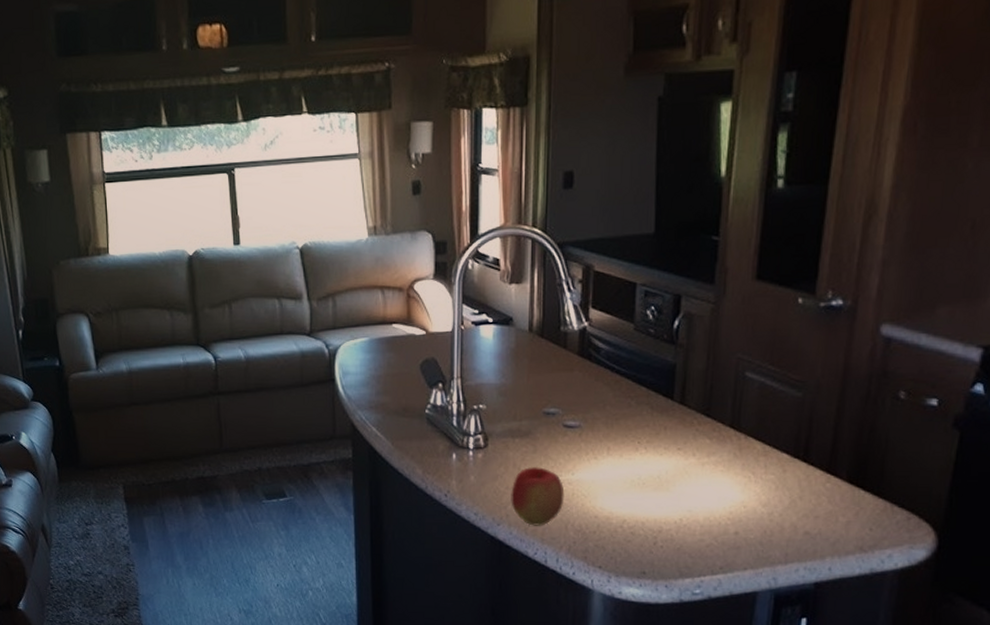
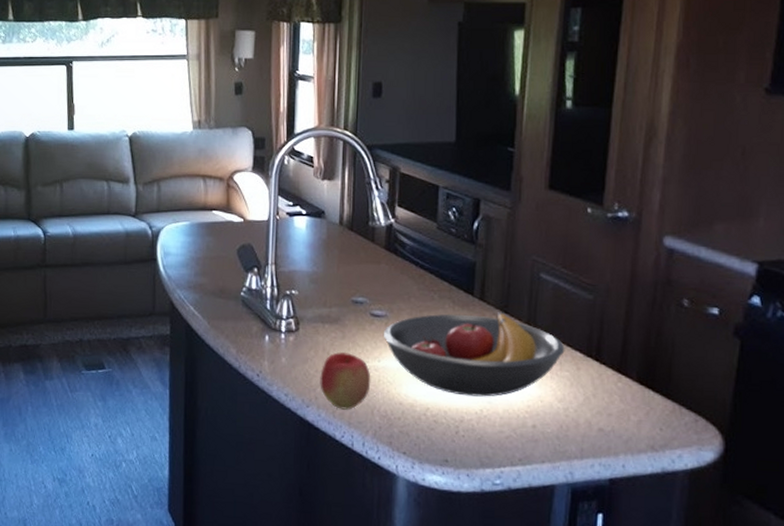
fruit bowl: none [576,414,771,505] -> present [383,311,565,397]

